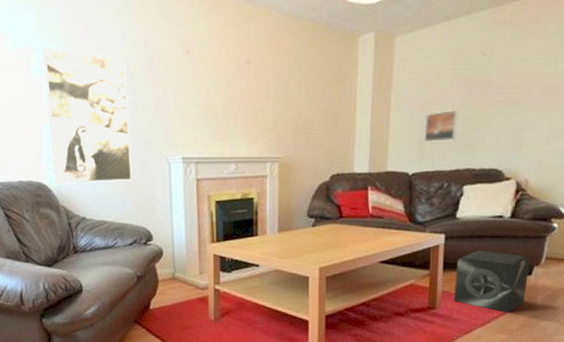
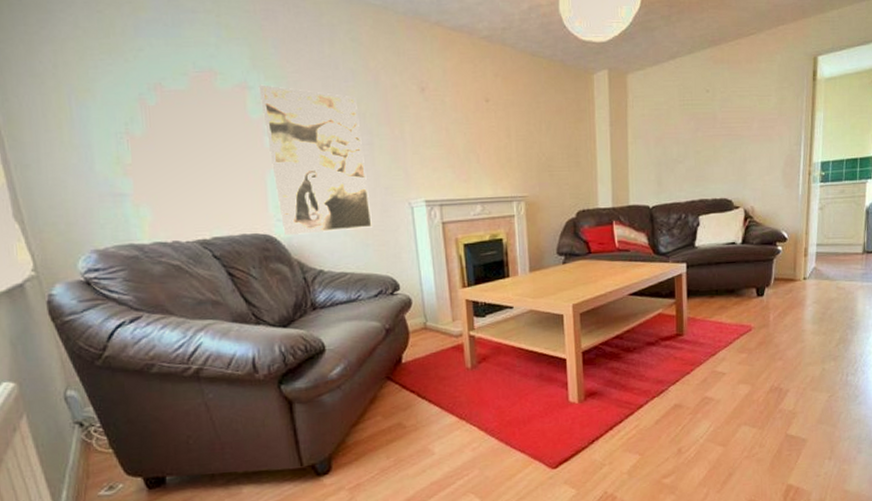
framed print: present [423,109,458,142] -> none [660,143,690,175]
speaker: present [453,250,530,313] -> none [698,276,762,333]

